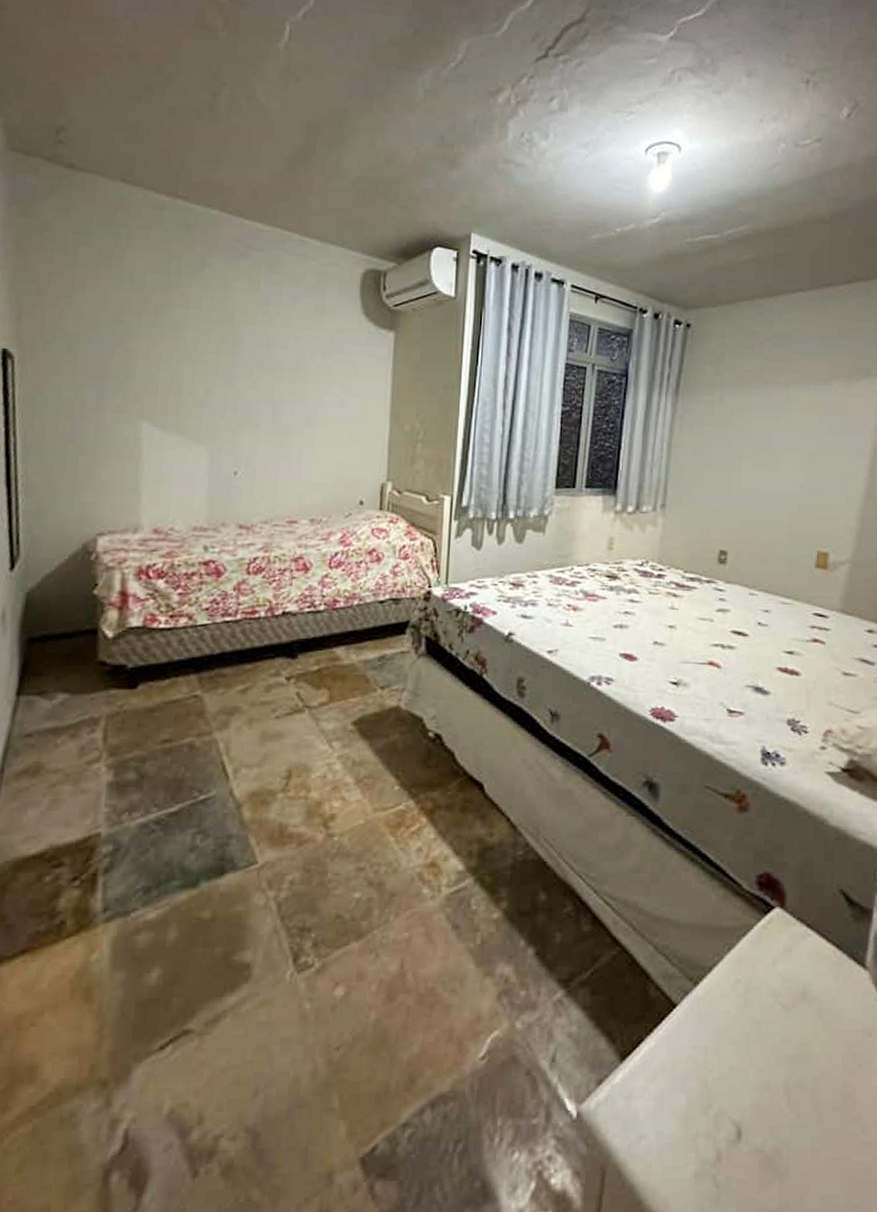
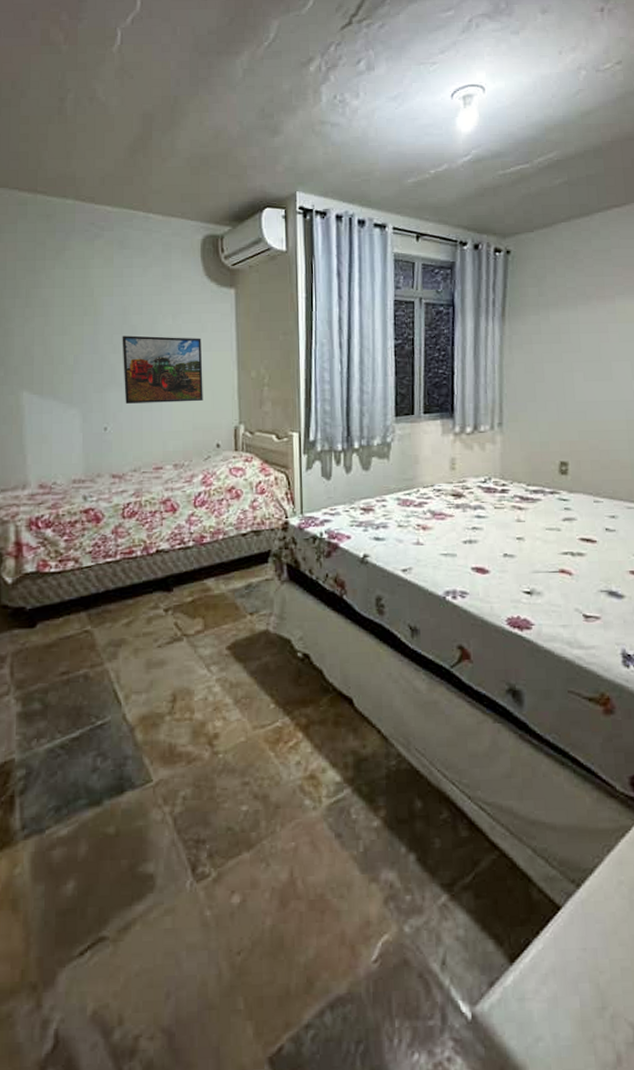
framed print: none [260,371,353,453] -> present [122,335,203,404]

